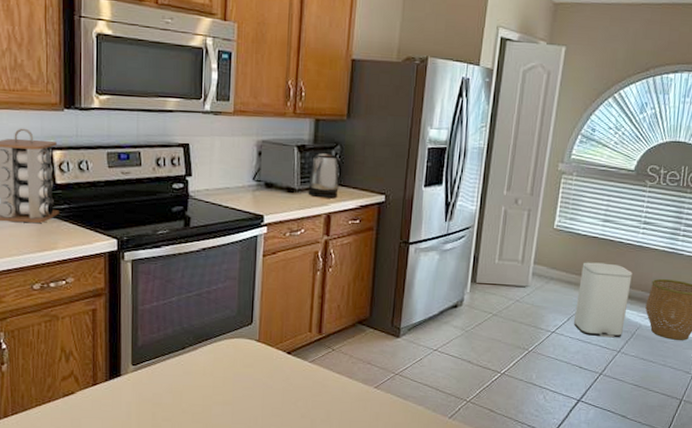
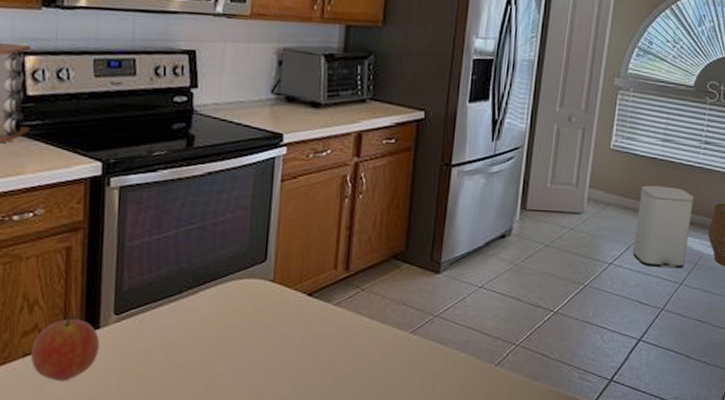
fruit: none [68,364,122,418] -> present [30,314,100,382]
kettle: present [308,153,345,199] -> none [336,63,379,115]

